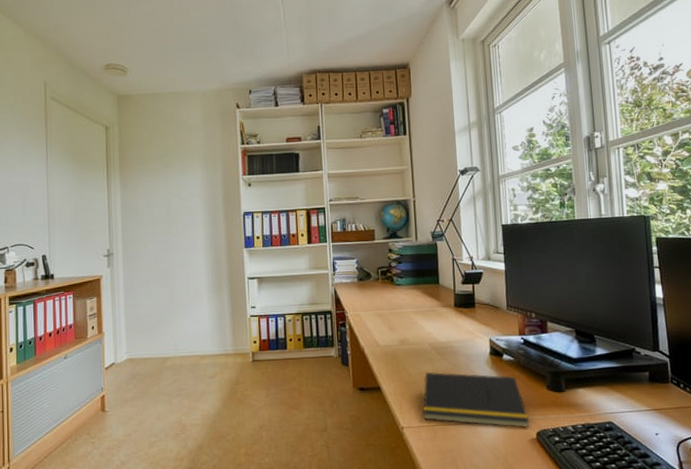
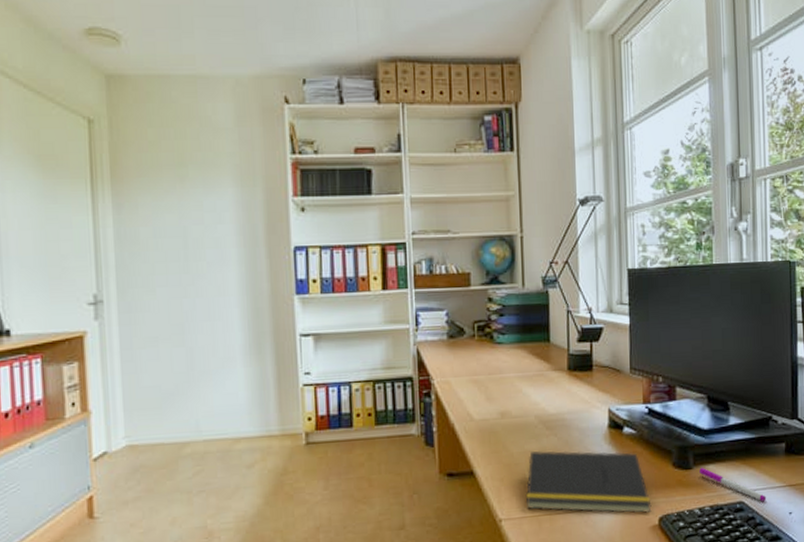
pen: none [571,390,634,423] -> present [699,467,767,502]

